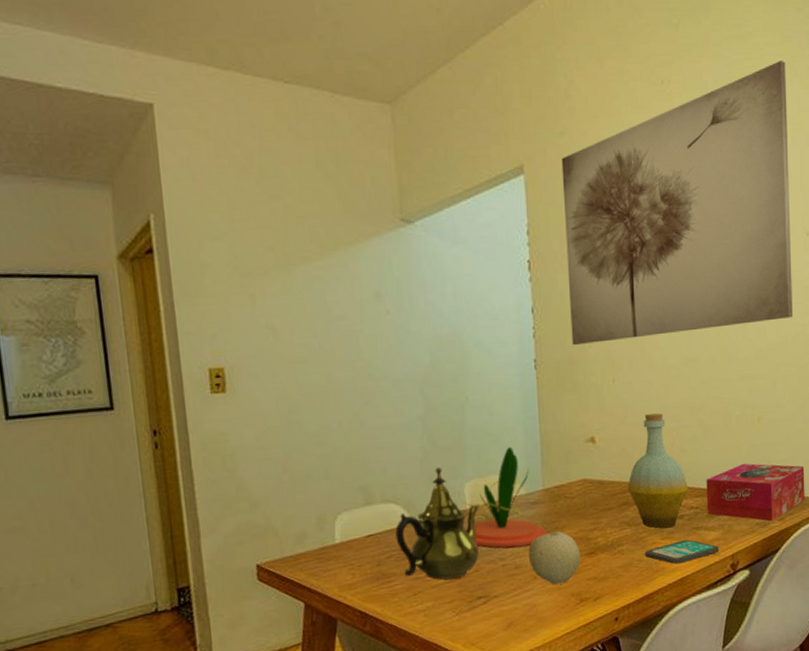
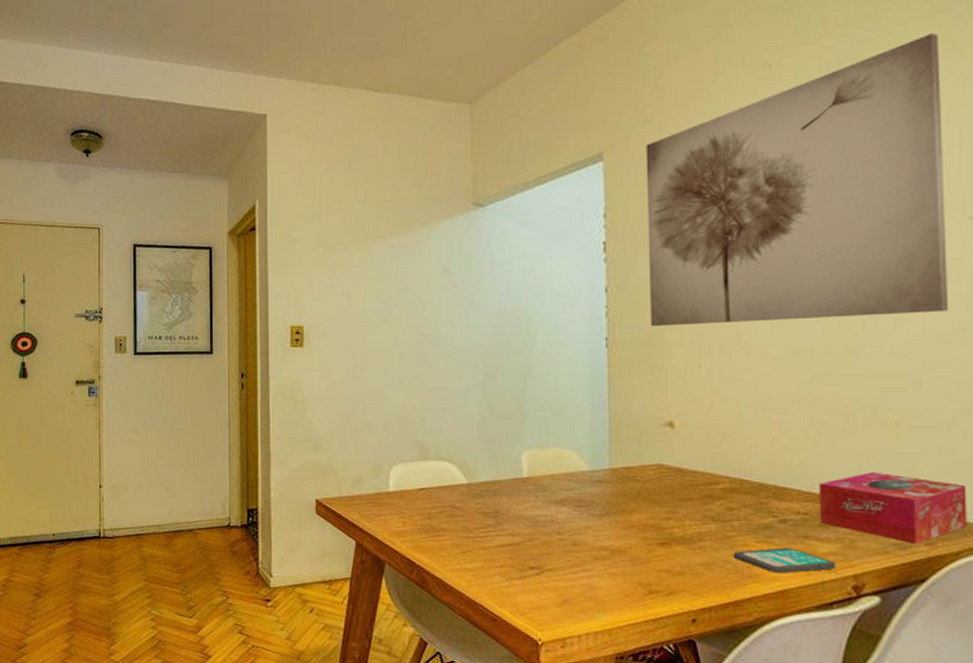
teapot: present [395,467,480,580] -> none [448,433,538,544]
plant: present [462,446,548,548] -> none [519,421,613,524]
fruit: present [528,531,581,585] -> none [589,514,652,570]
bottle: present [627,413,688,529] -> none [713,404,794,531]

